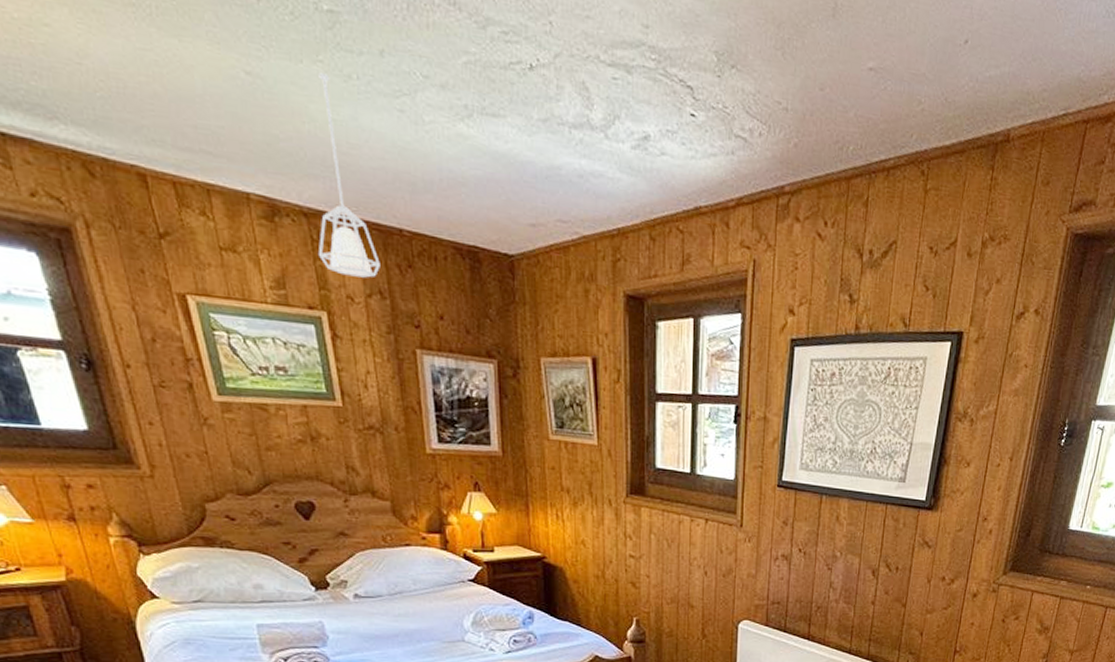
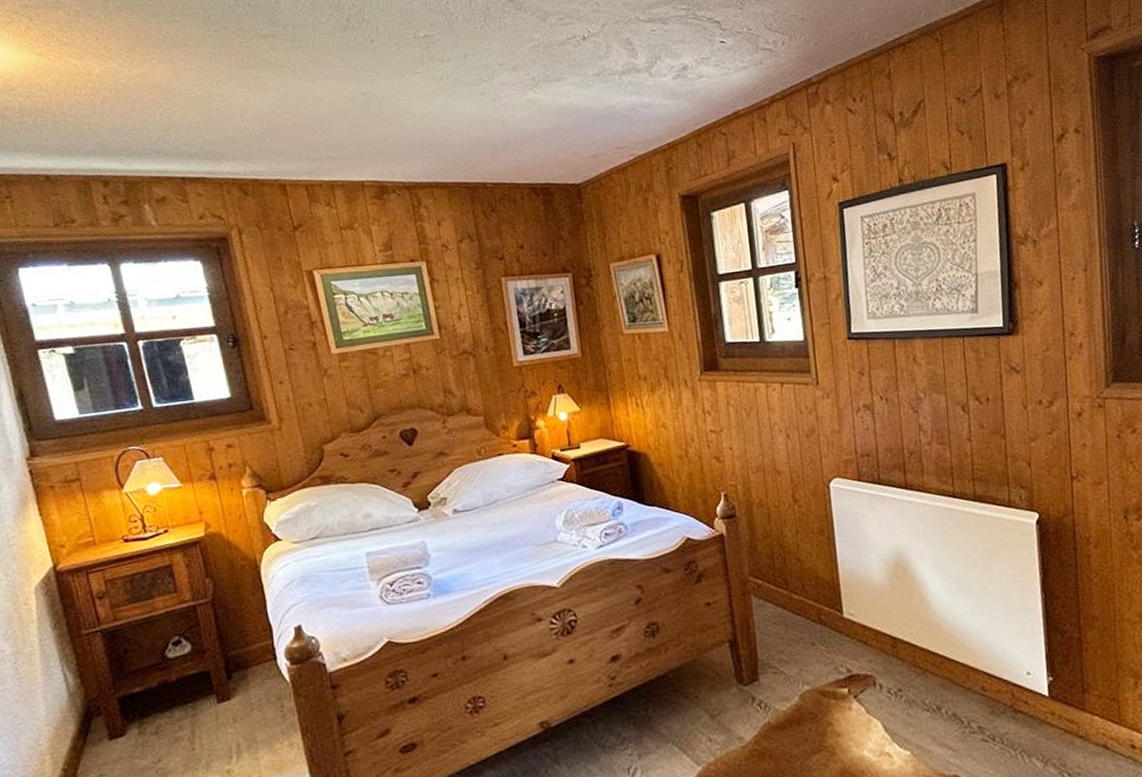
pendant lamp: present [317,73,380,278] -> none [417,80,469,229]

